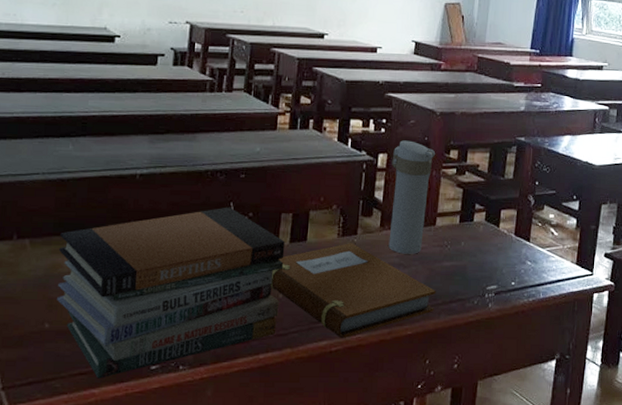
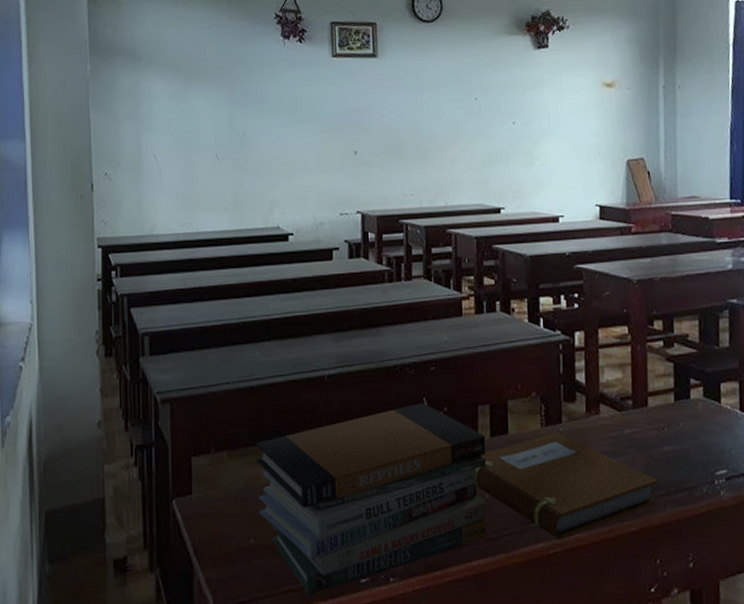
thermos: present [388,140,436,254] -> none [590,314,638,441]

